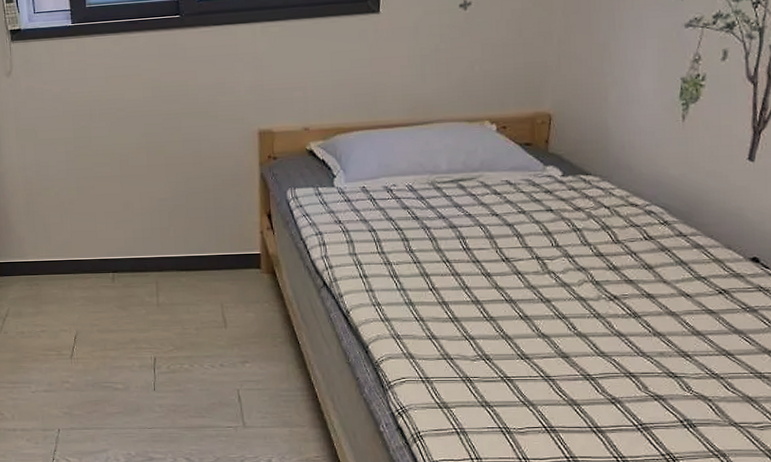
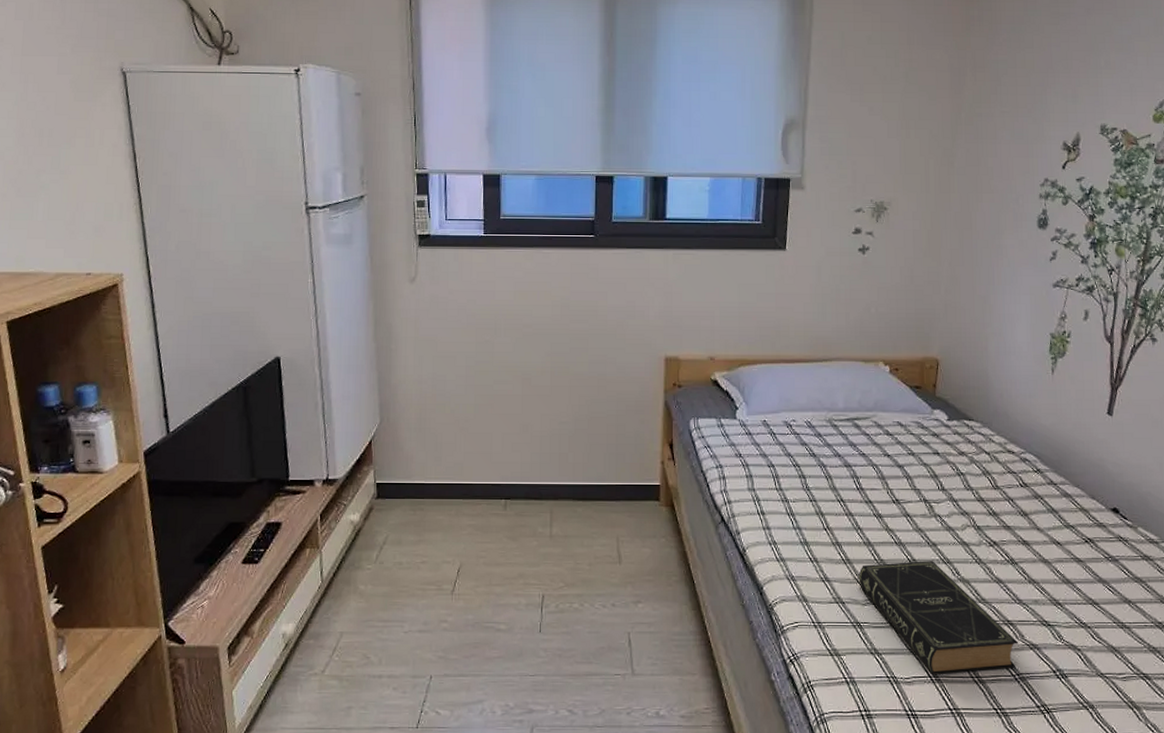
book: none [467,317,641,425] -> present [858,561,1018,674]

